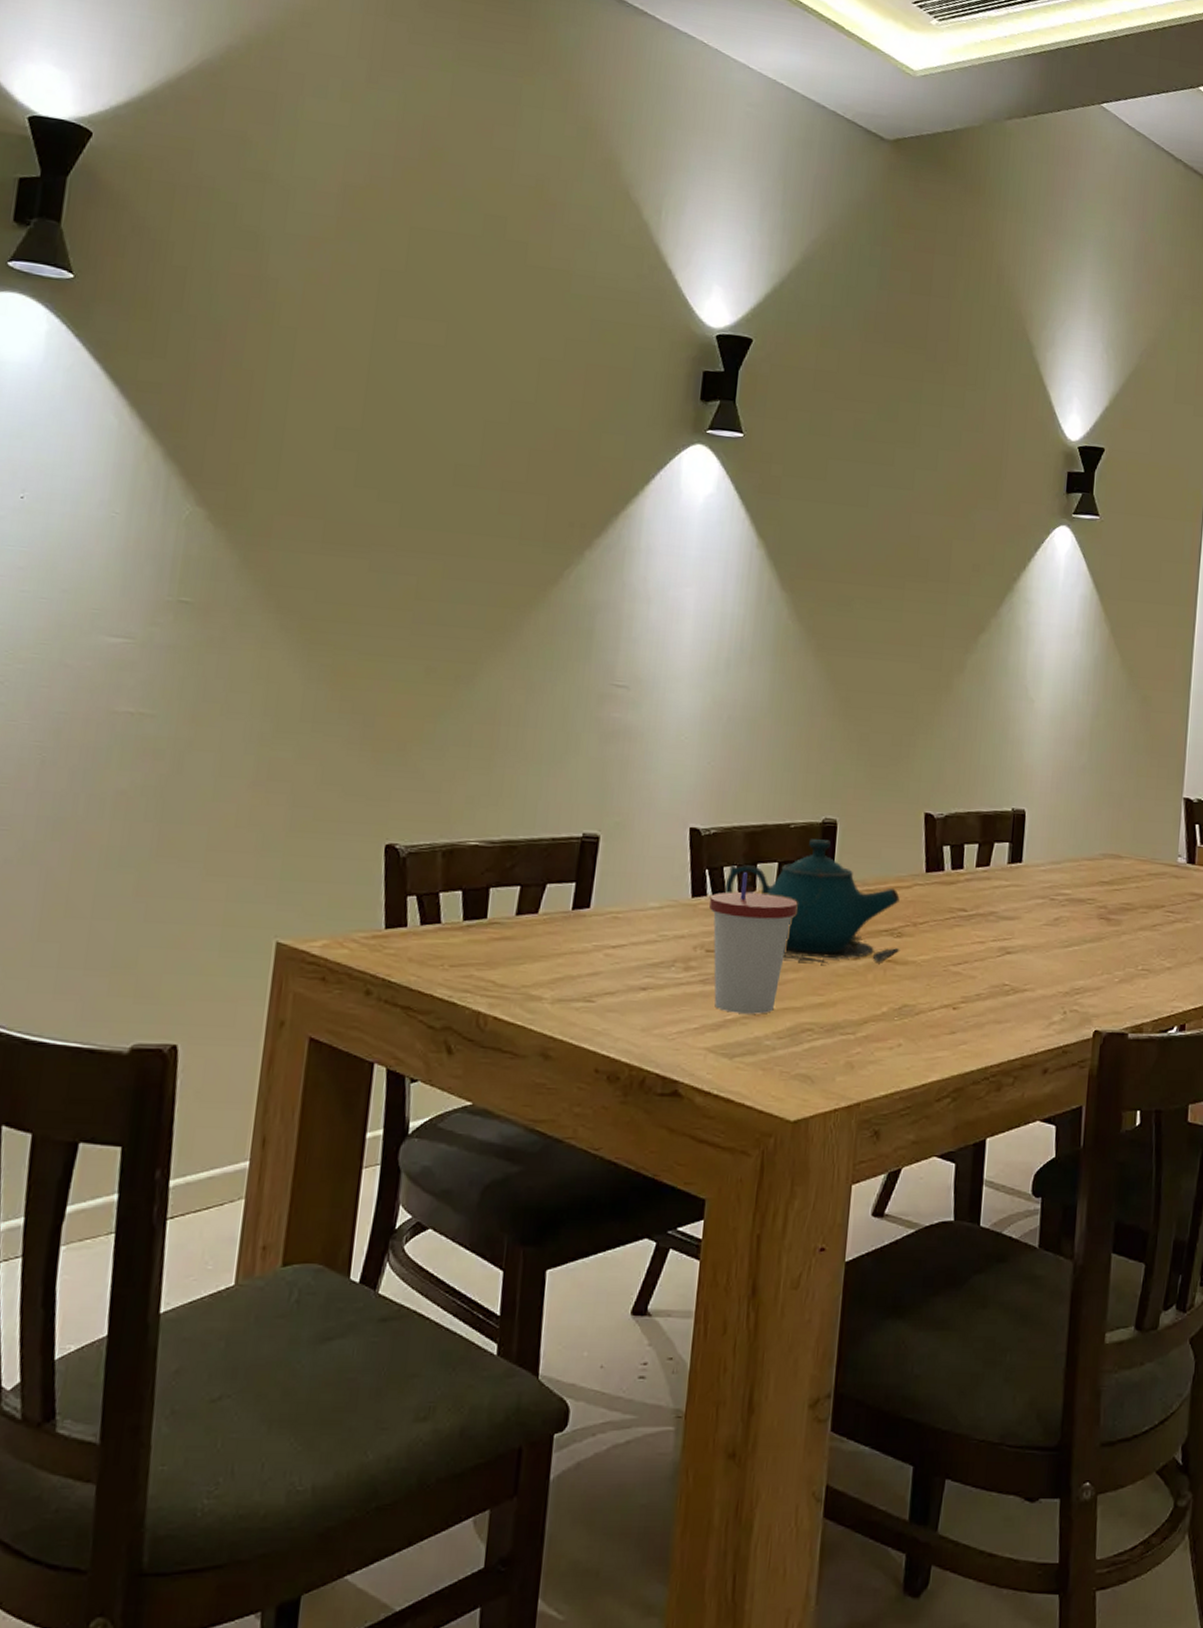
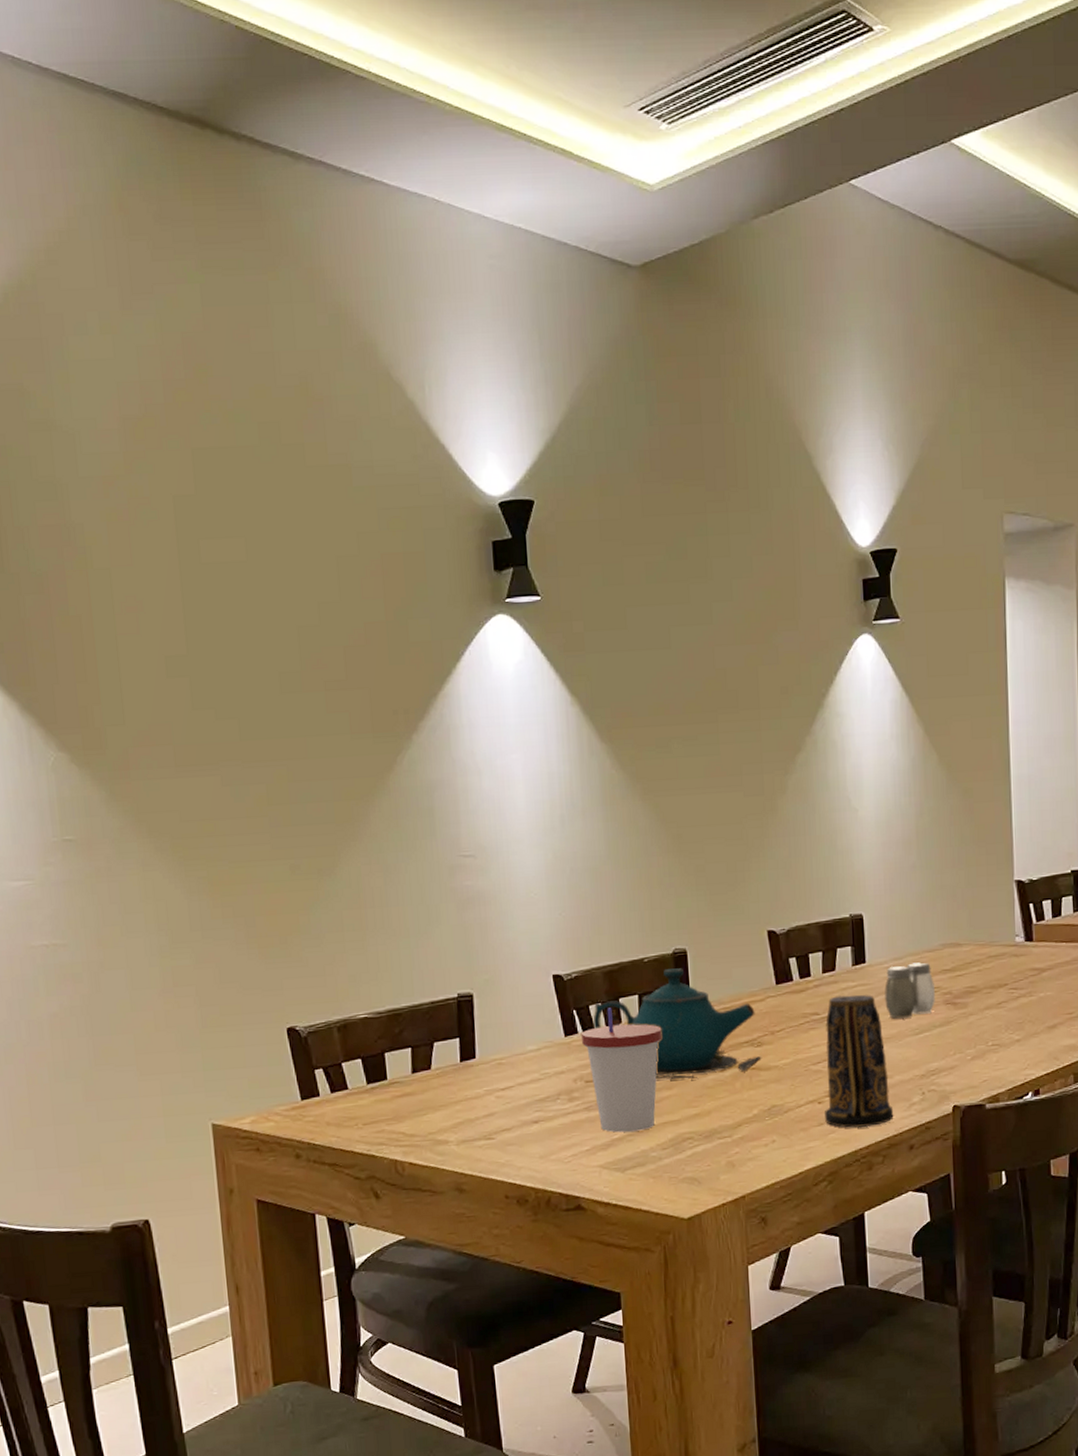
candle: none [958,893,1032,1043] -> present [825,995,894,1128]
salt and pepper shaker: none [1036,869,1090,928] -> present [884,962,935,1019]

